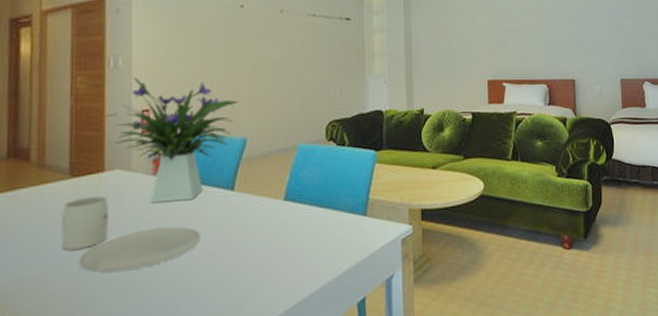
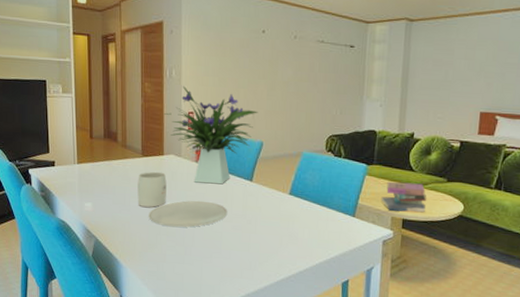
books: none [395,165,444,201] -> present [381,181,426,213]

